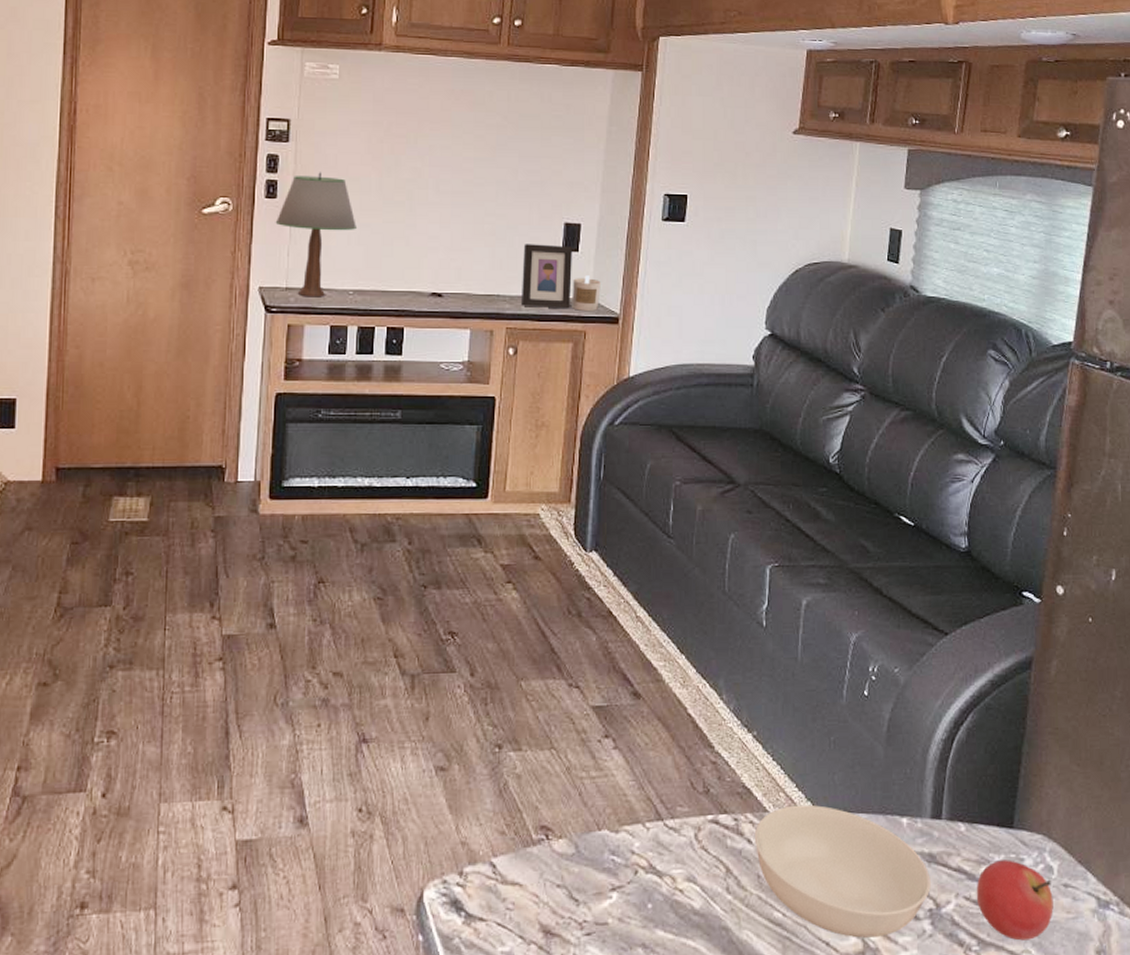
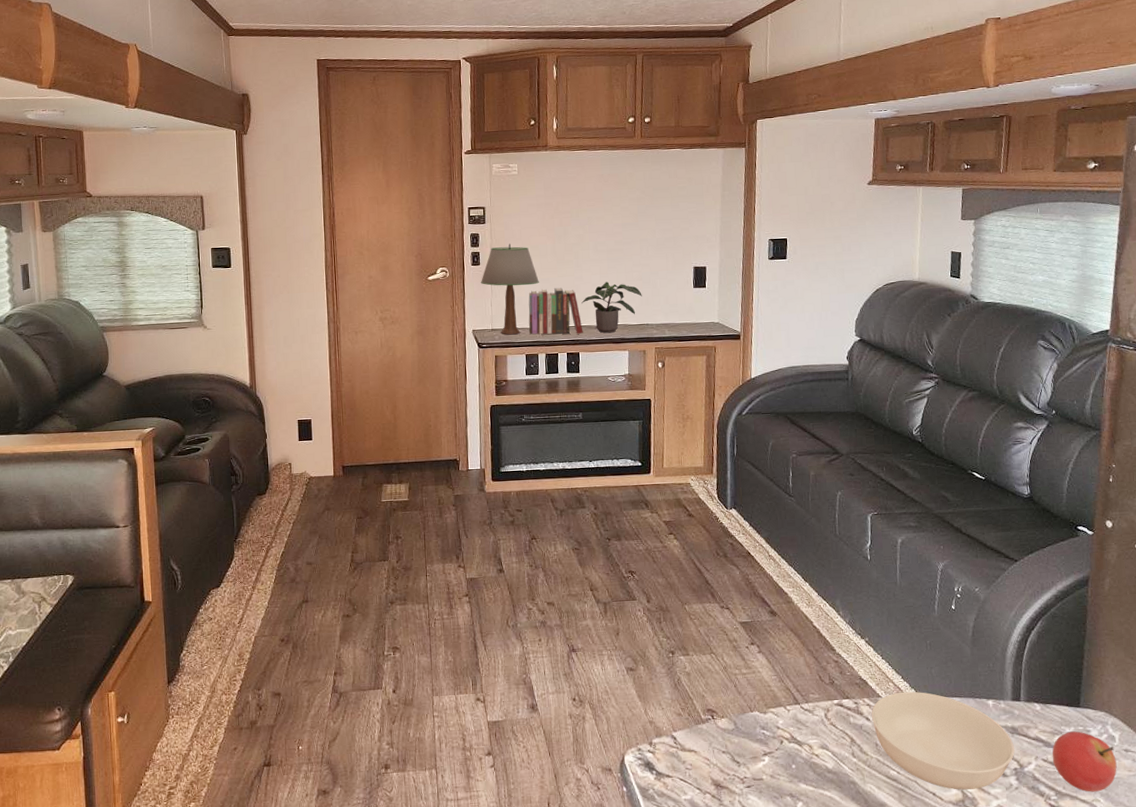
books: none [338,237,411,302] -> present [528,288,583,335]
potted plant: none [412,234,494,304] -> present [581,282,642,333]
picture frame: present [520,244,573,309] -> none [664,284,703,331]
candle: present [572,275,601,312] -> none [702,305,725,332]

